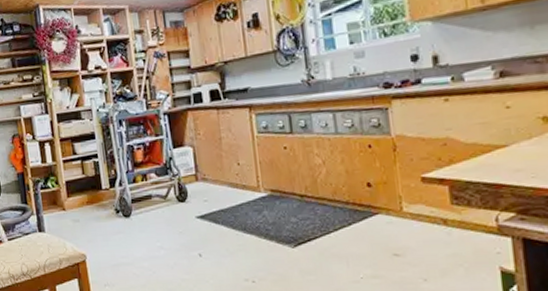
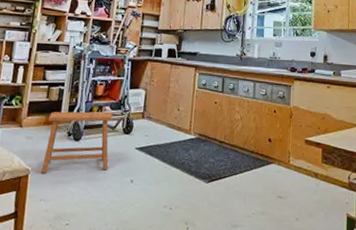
stool: none [90,179,170,257] -> present [40,111,114,174]

